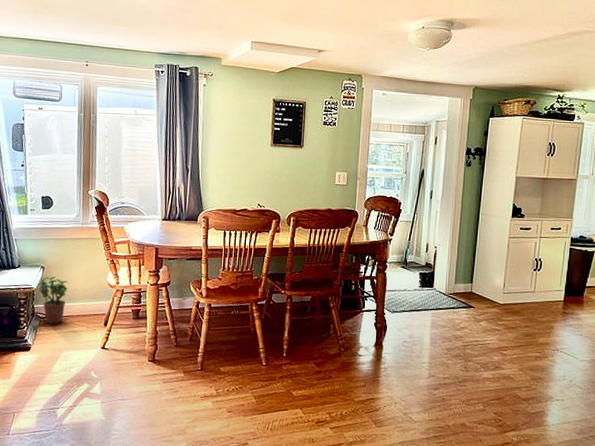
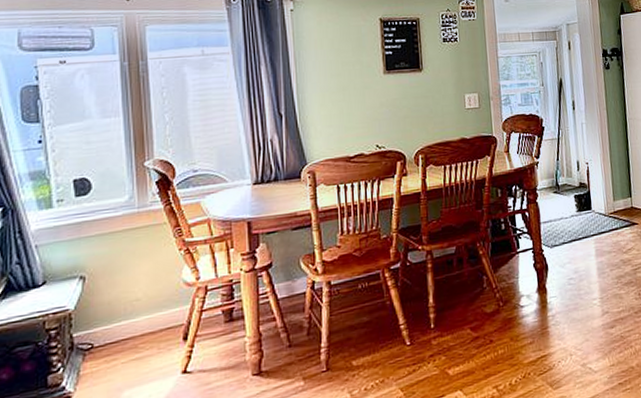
potted plant: present [36,276,68,324] -> none [73,286,123,356]

